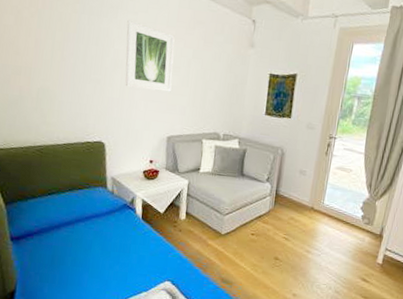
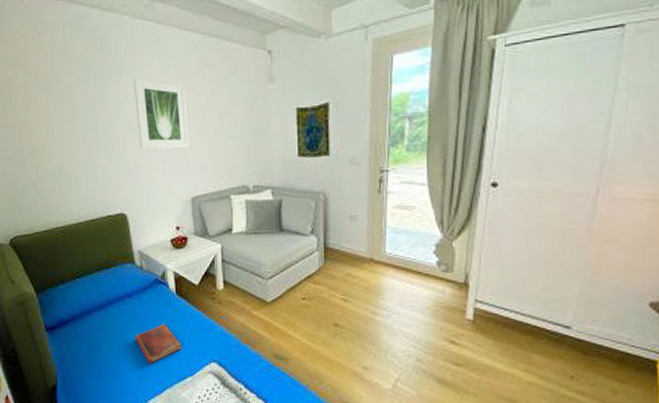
diary: none [98,244,141,278] -> present [135,323,182,364]

